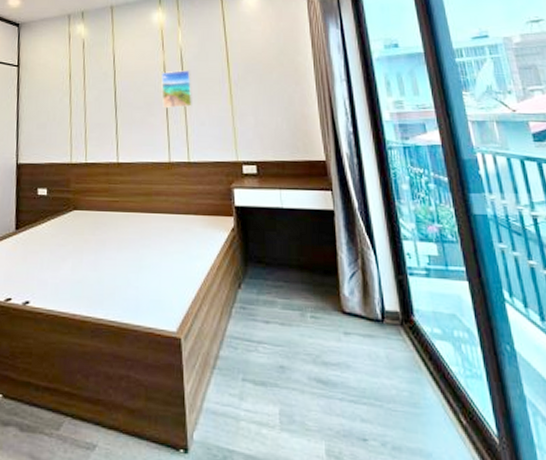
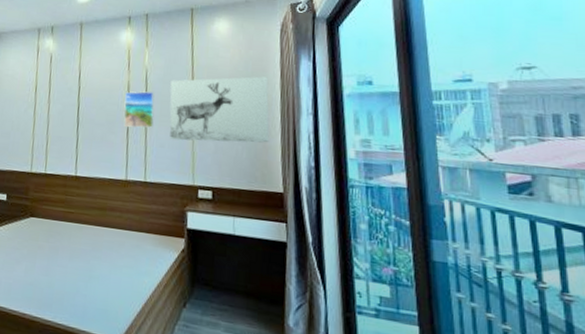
wall art: none [206,47,307,117] -> present [169,76,270,143]

